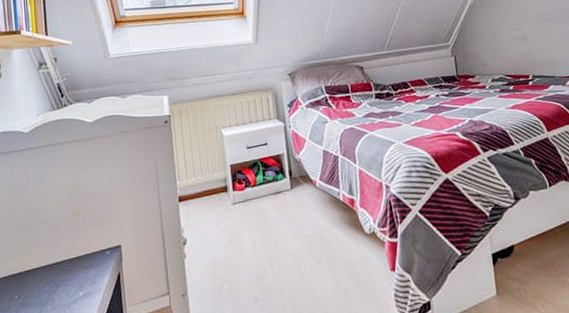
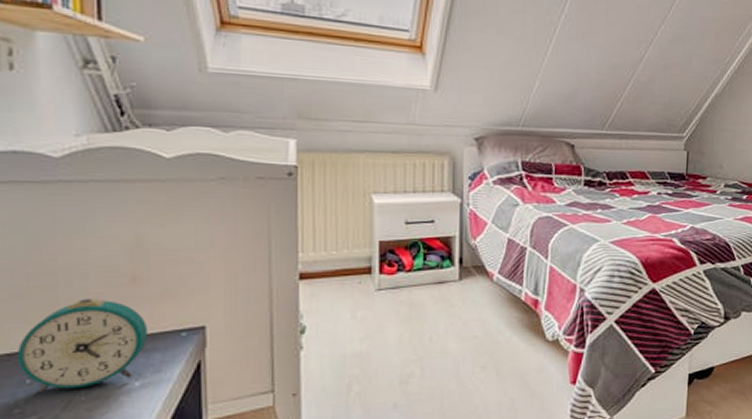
alarm clock: none [10,231,86,305] -> present [18,299,148,393]

